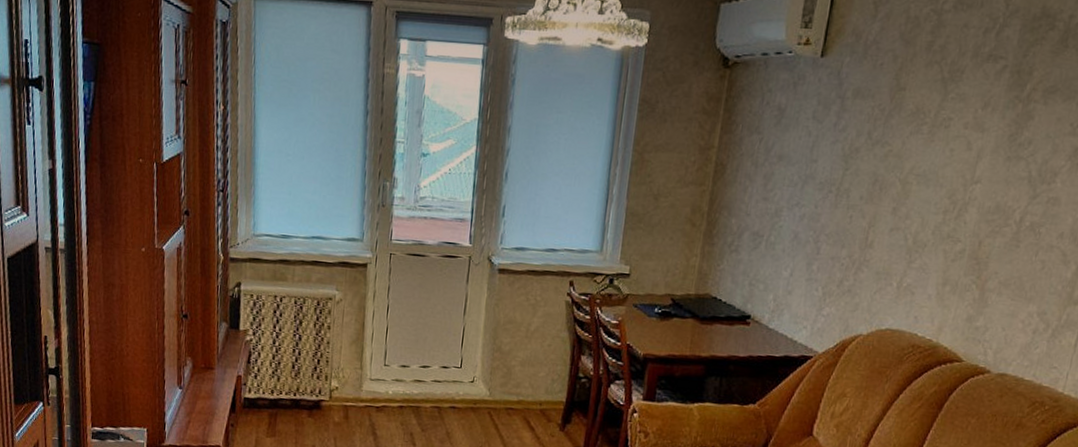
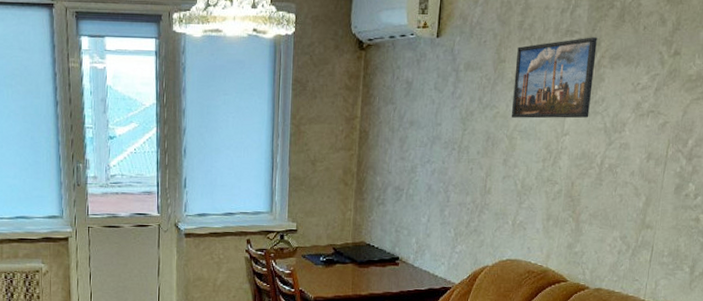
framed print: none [907,64,1029,164] -> present [511,37,597,119]

